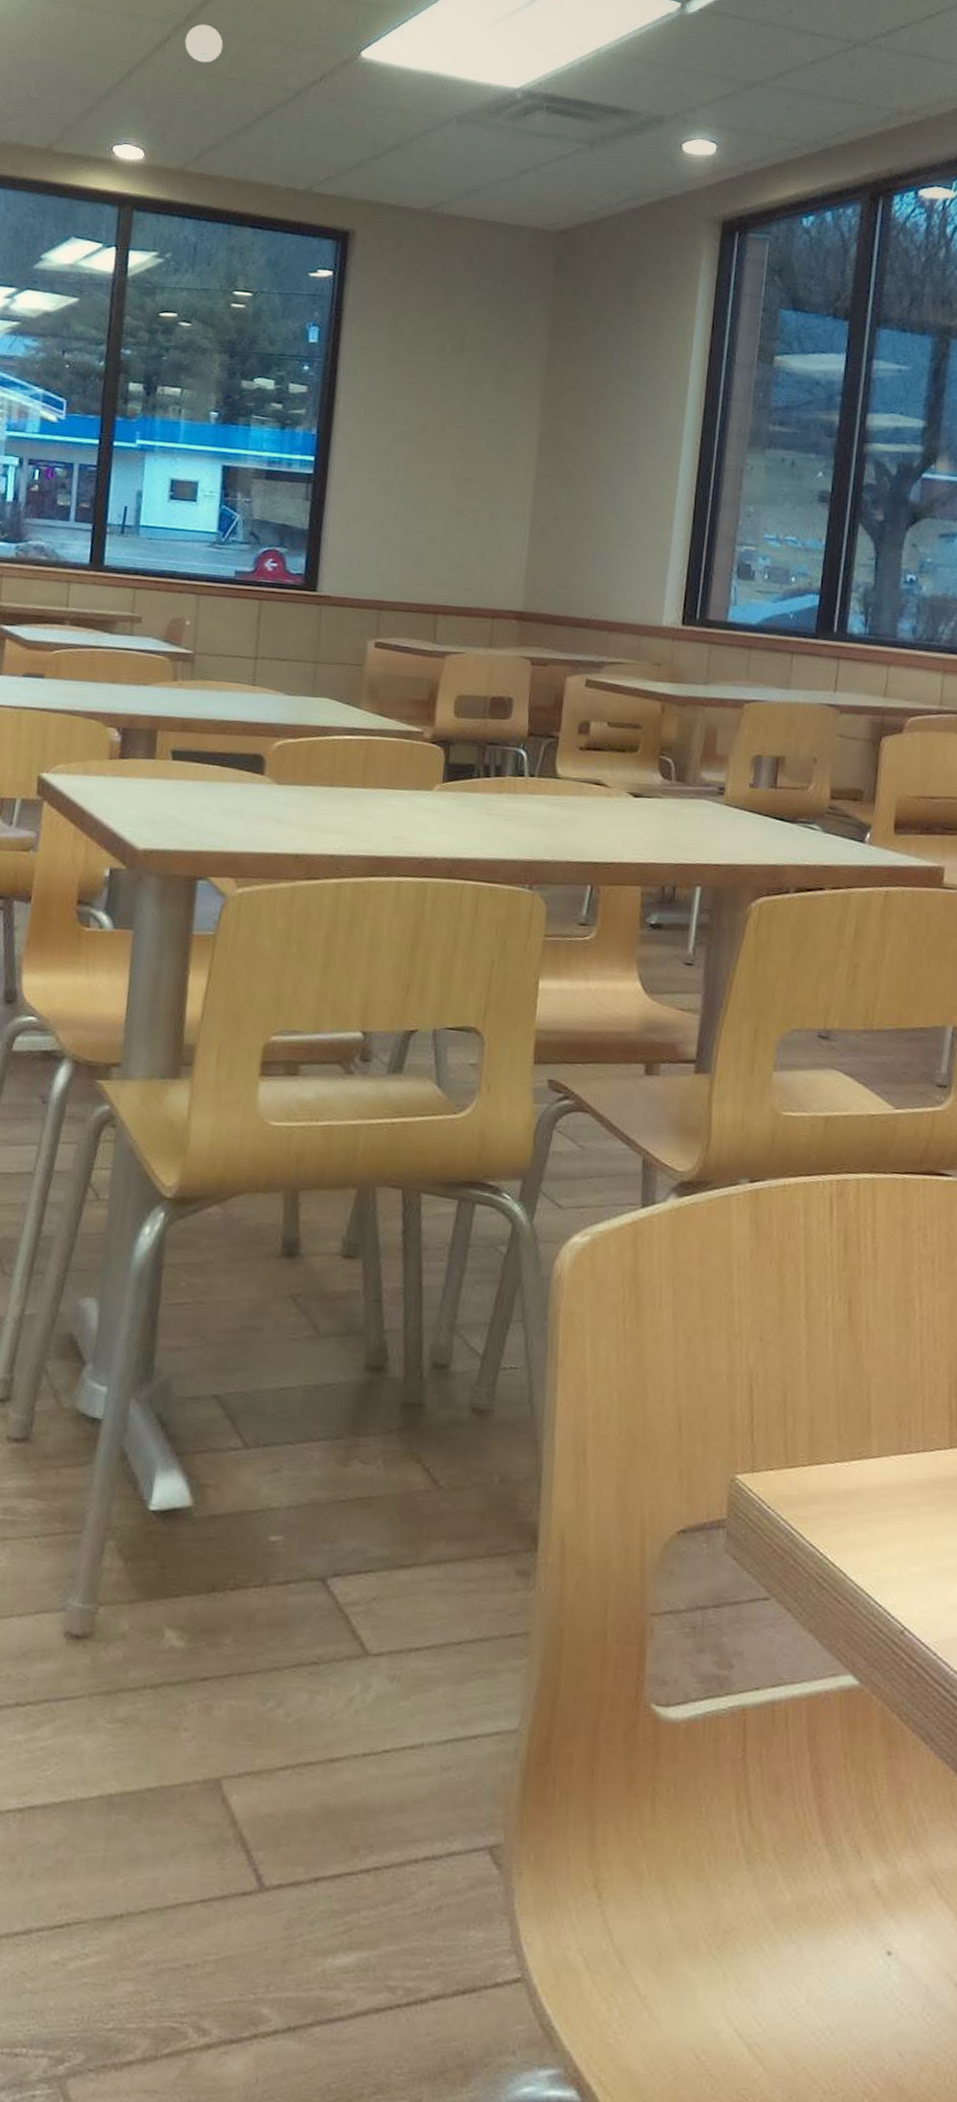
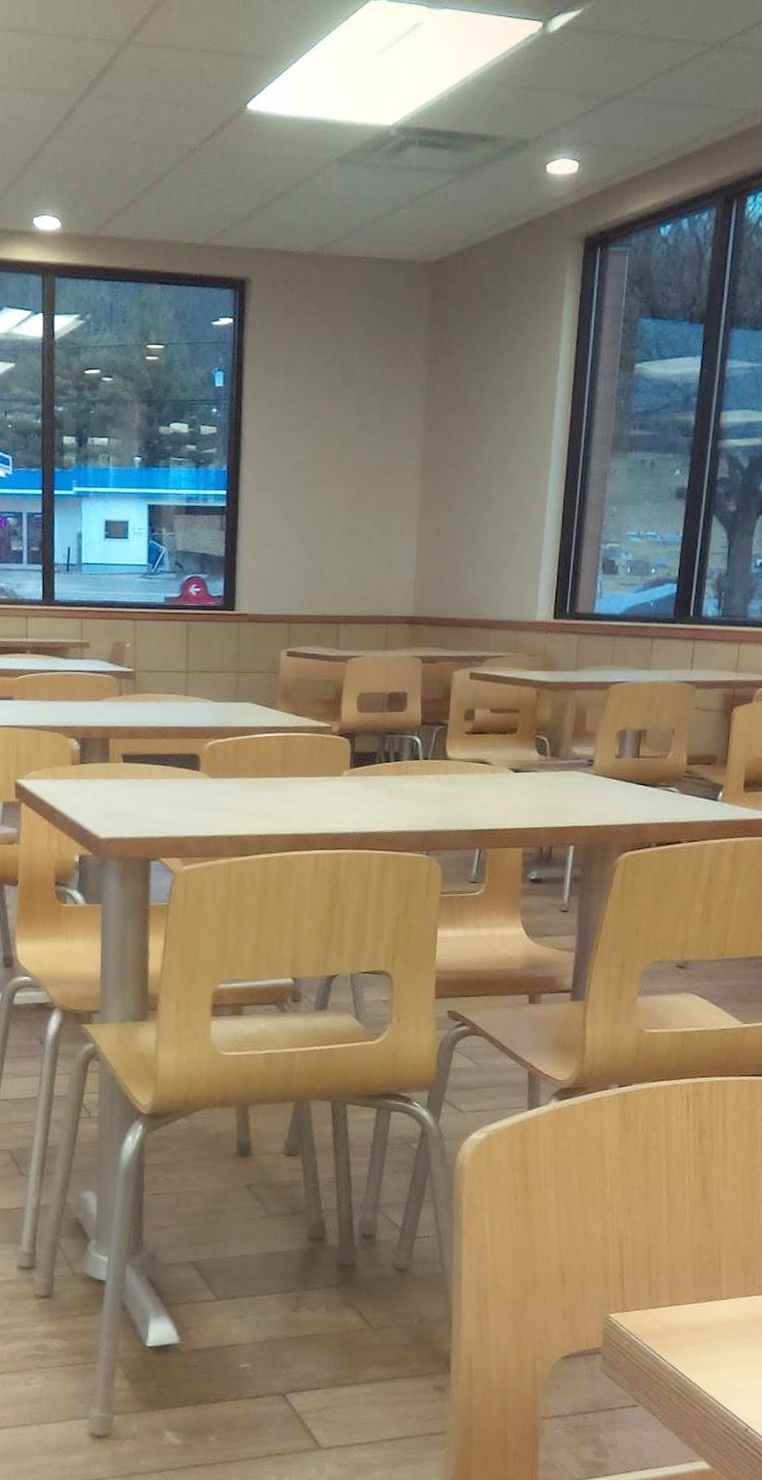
smoke detector: present [184,24,223,63] -> none [88,92,123,130]

